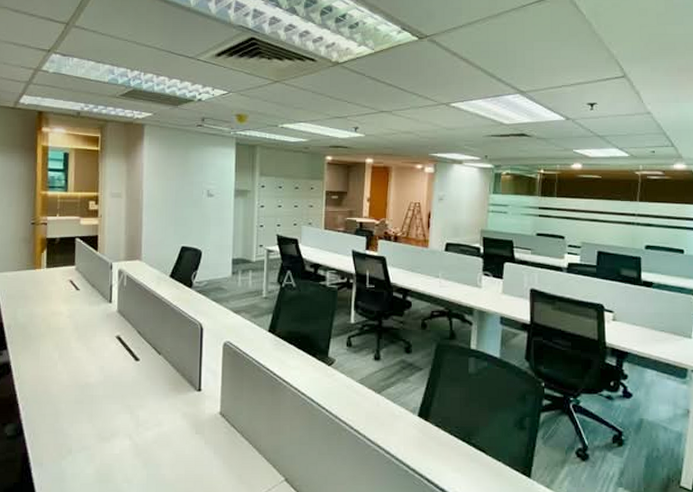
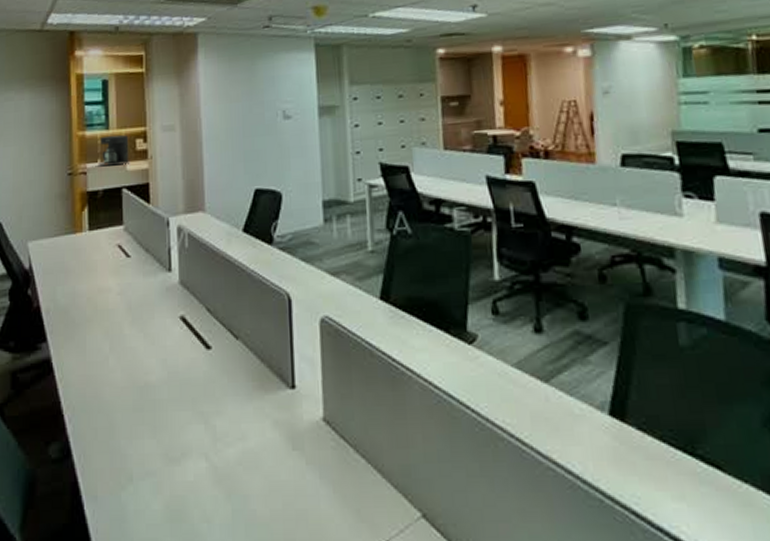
coffee maker: none [56,196,84,220] -> present [98,135,129,167]

